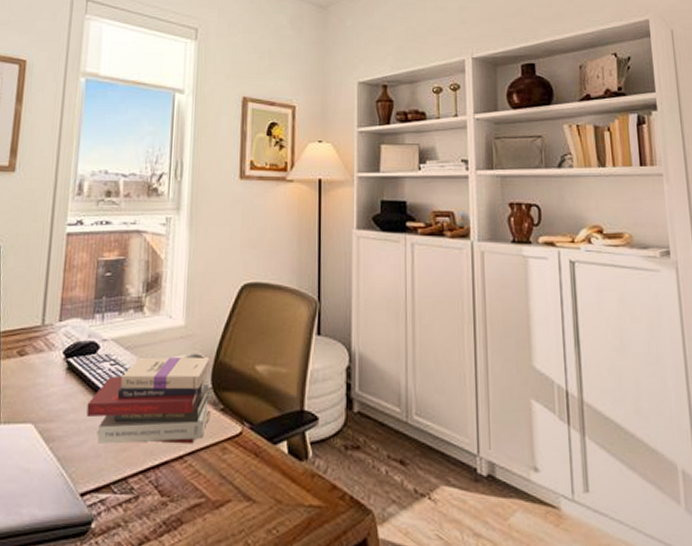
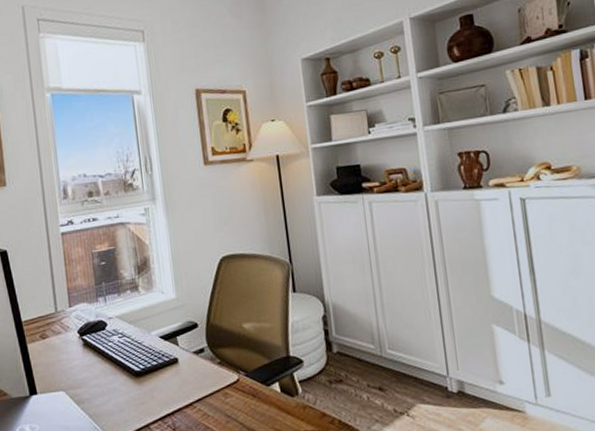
books: present [86,356,211,444] -> none [105,321,211,401]

